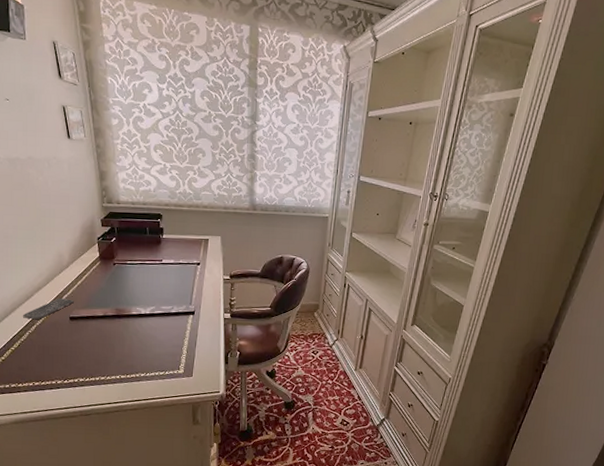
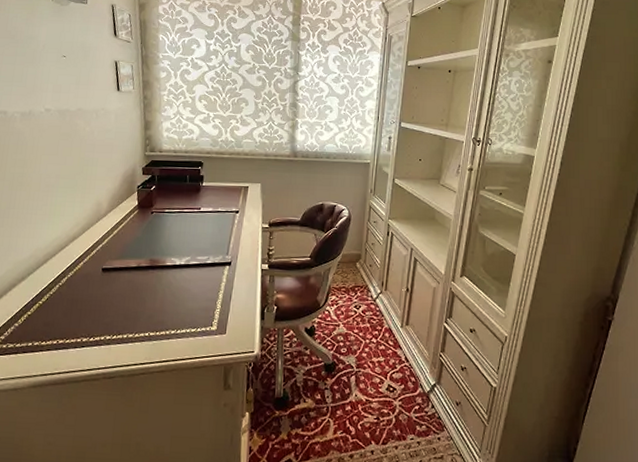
smartphone: present [22,297,74,320] -> none [54,248,108,272]

